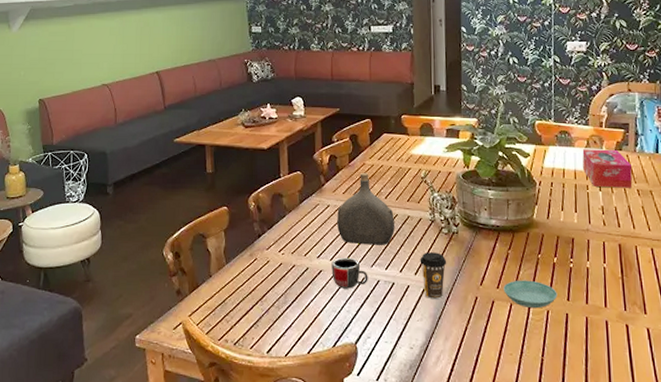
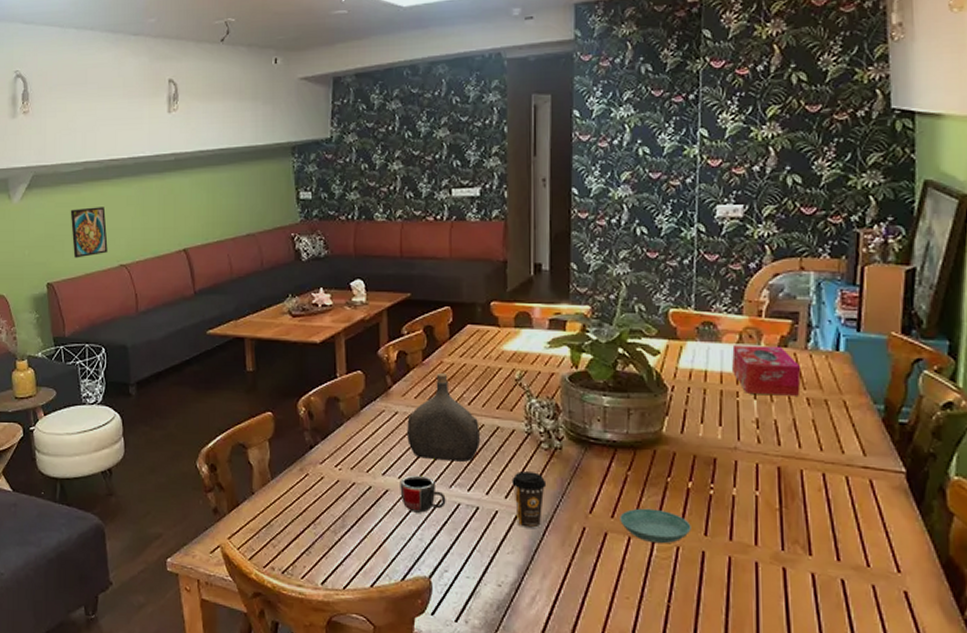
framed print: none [61,36,93,79] -> present [70,207,108,258]

